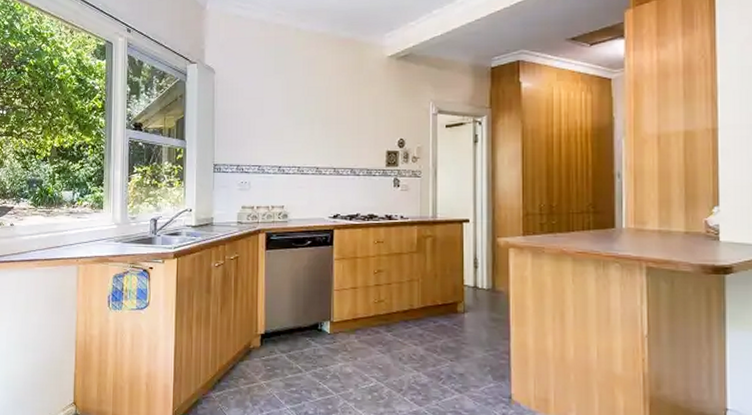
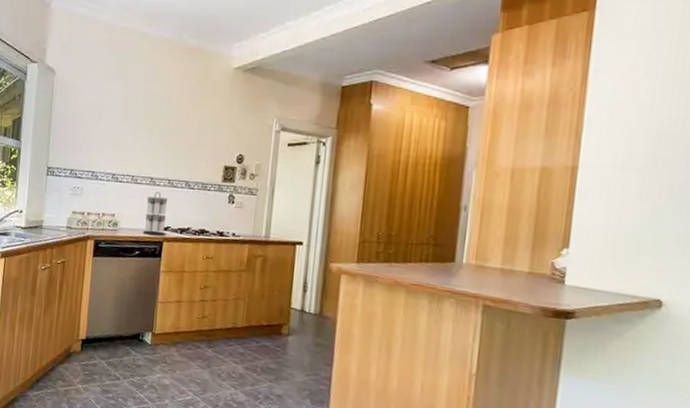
spice rack: none [314,181,335,225] -> present [143,192,168,237]

